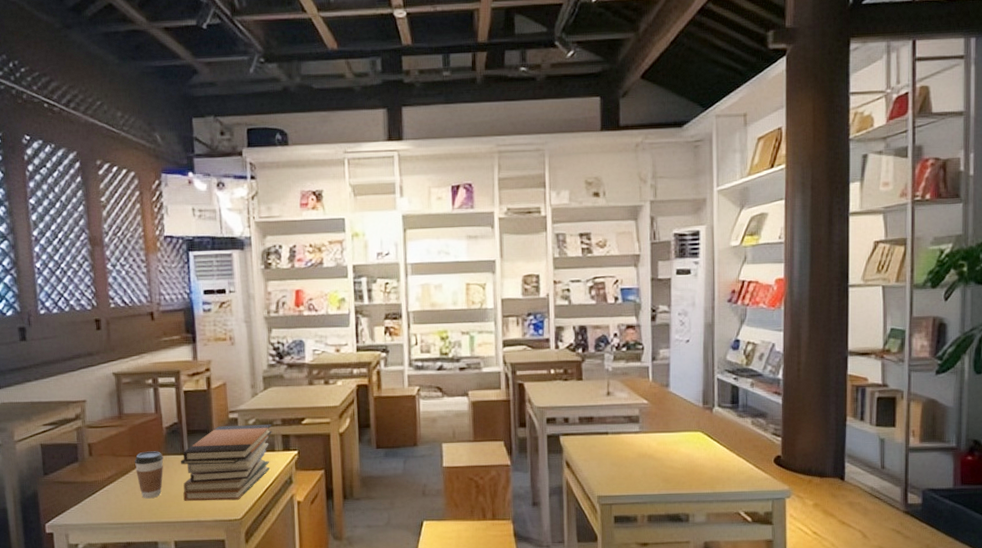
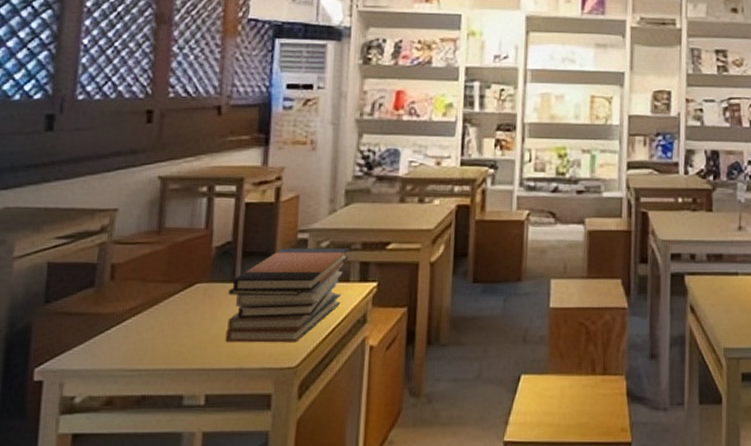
coffee cup: present [134,451,164,499] -> none [168,276,207,338]

